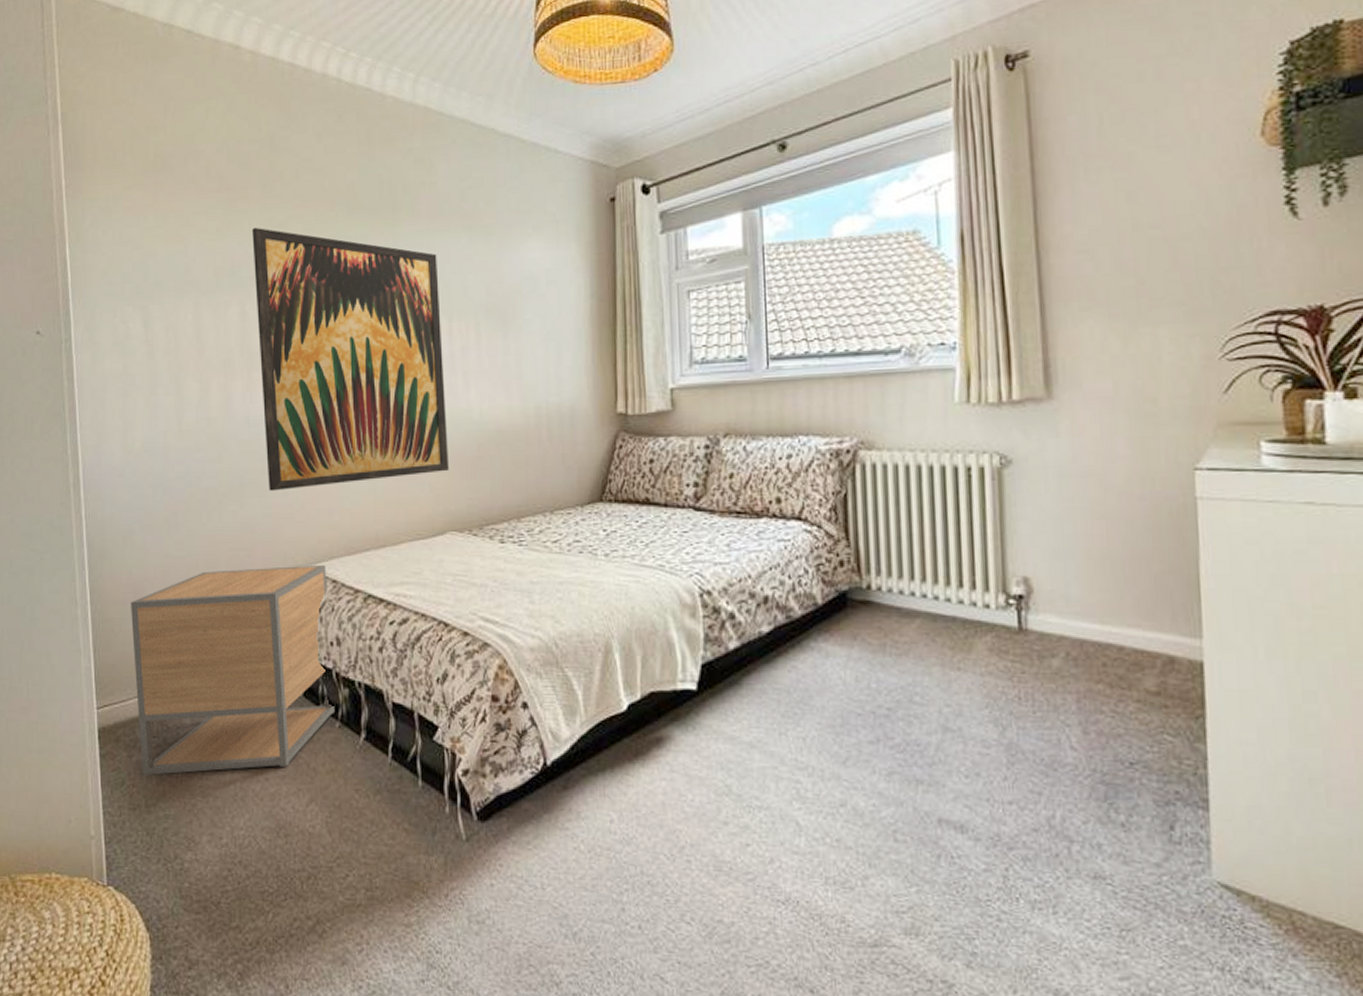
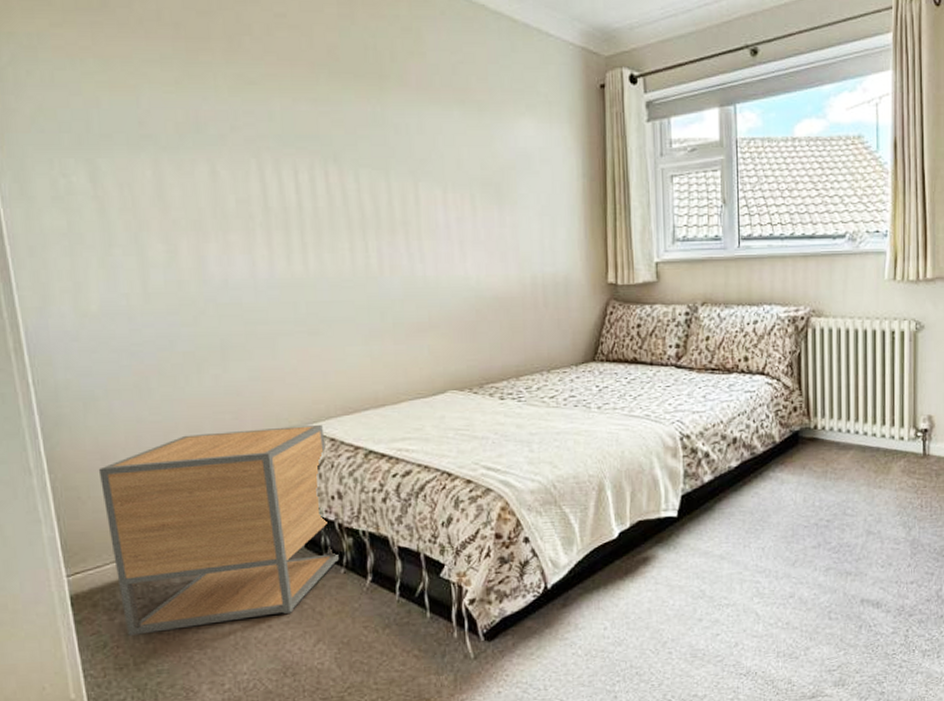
wall art: present [252,227,450,492] -> none [219,82,448,355]

